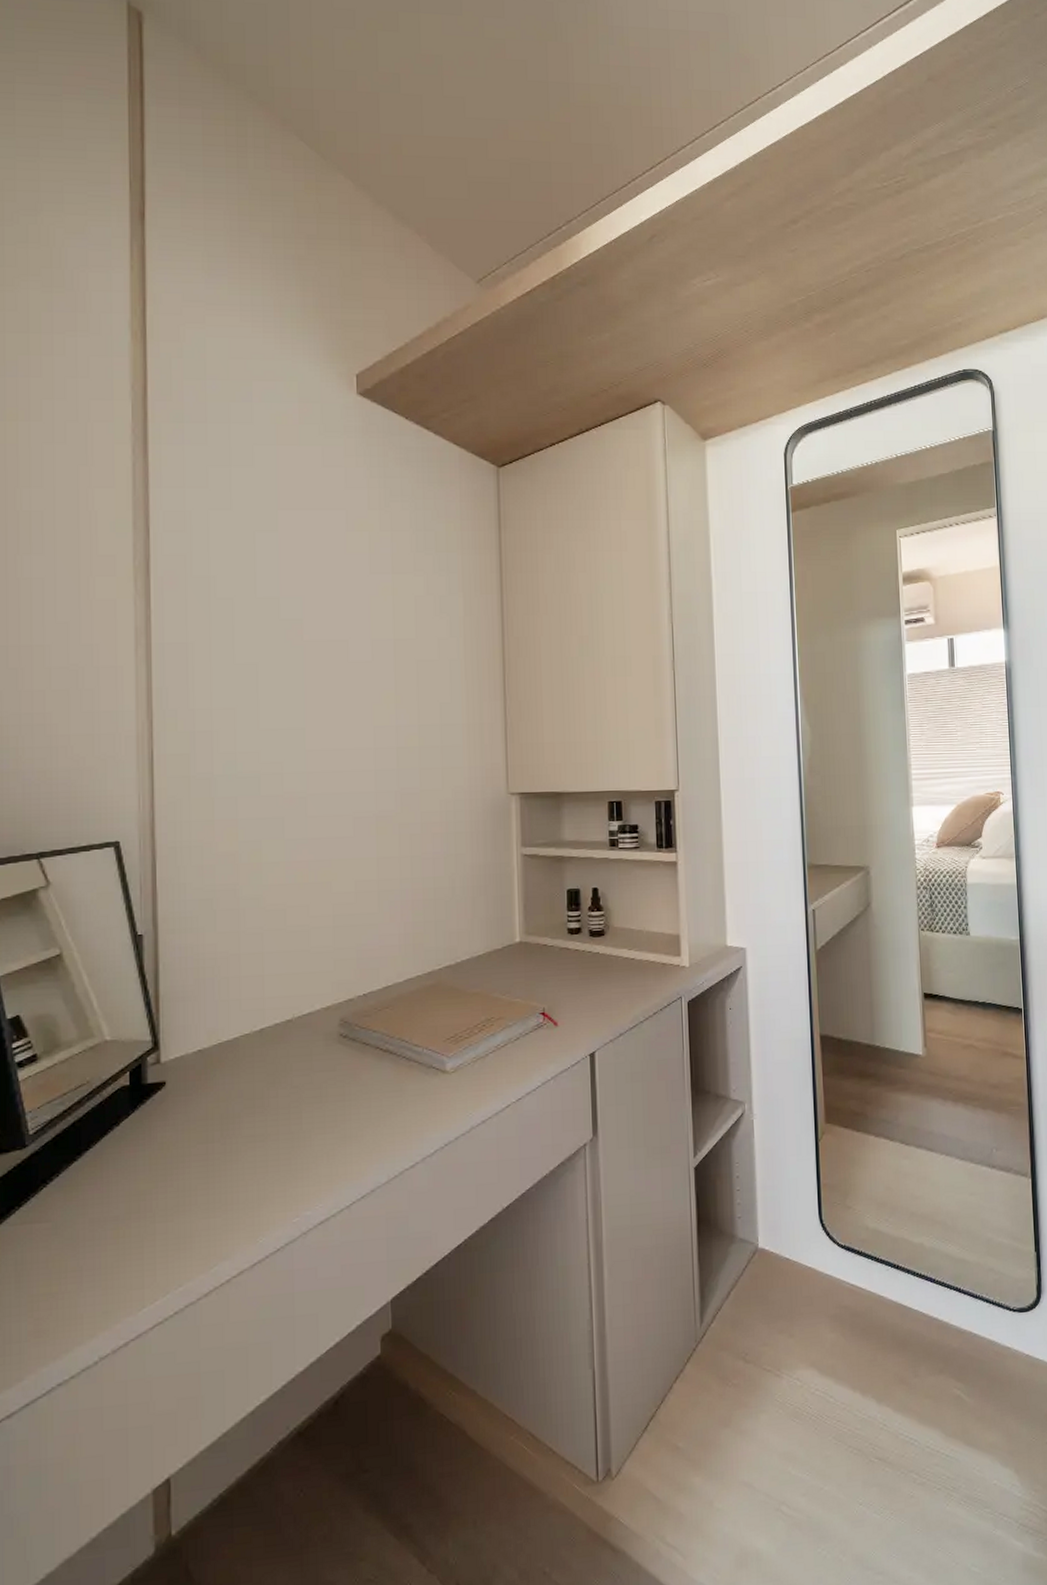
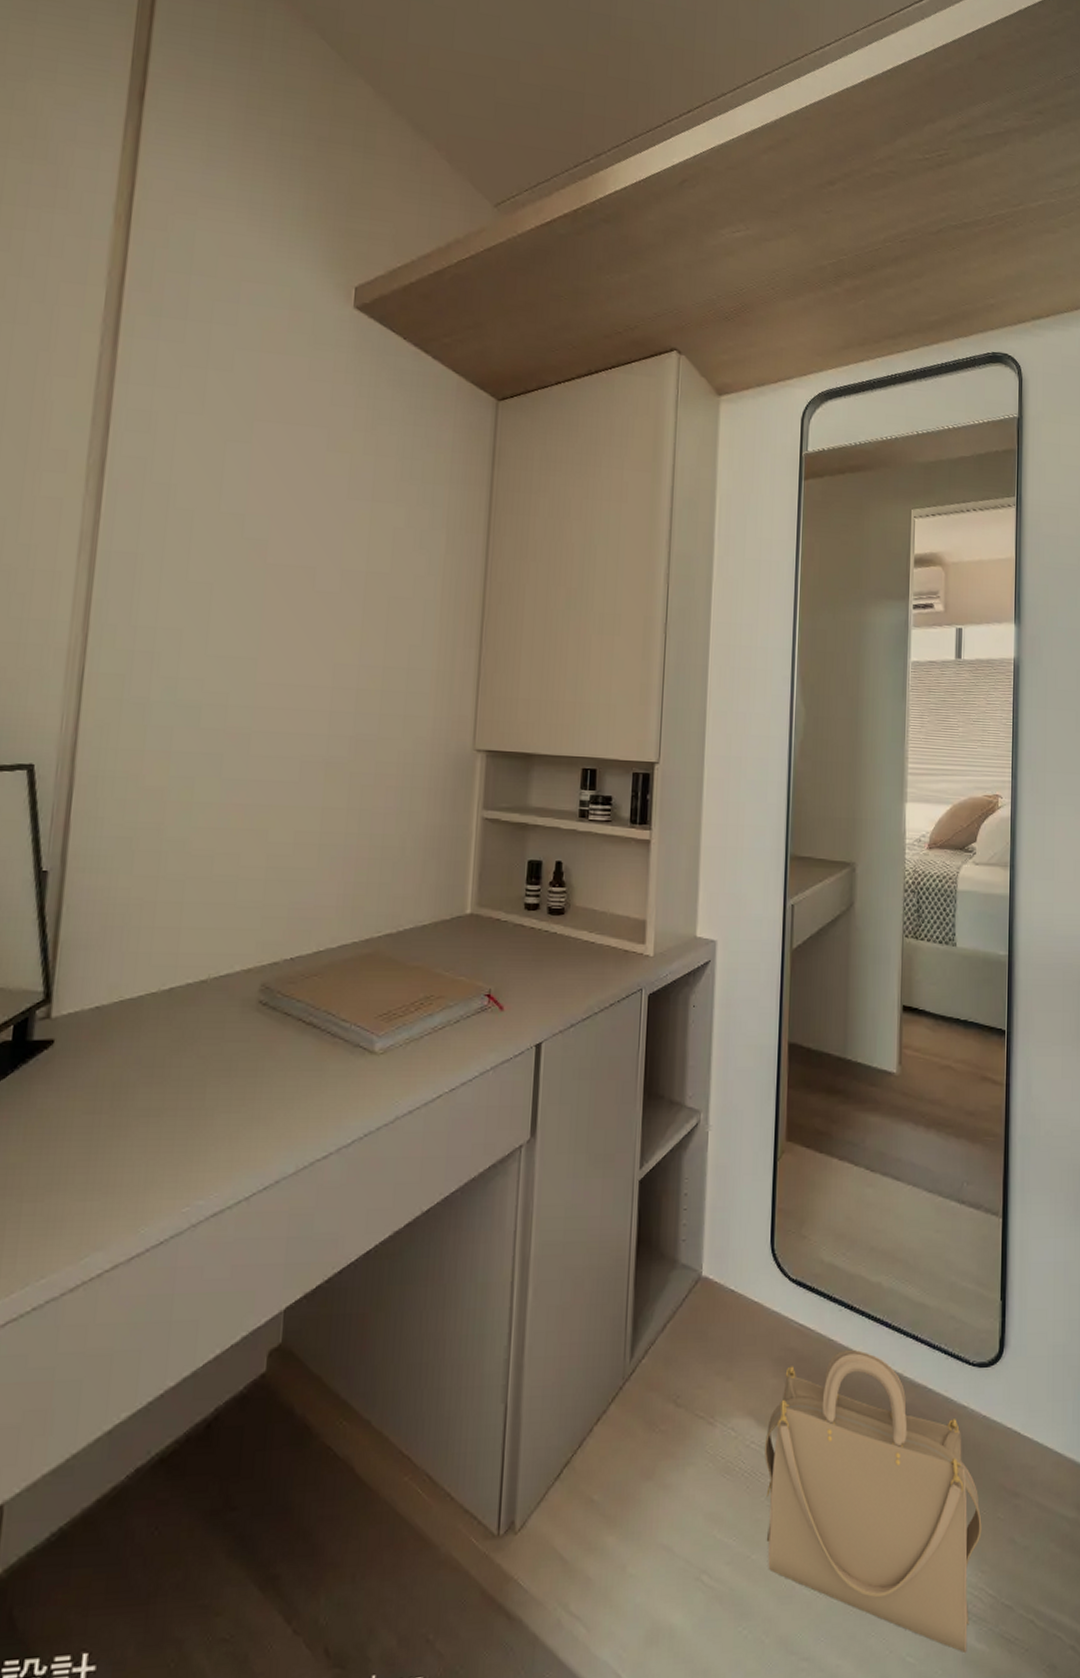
handbag: none [827,1304,1032,1562] -> present [764,1350,982,1654]

